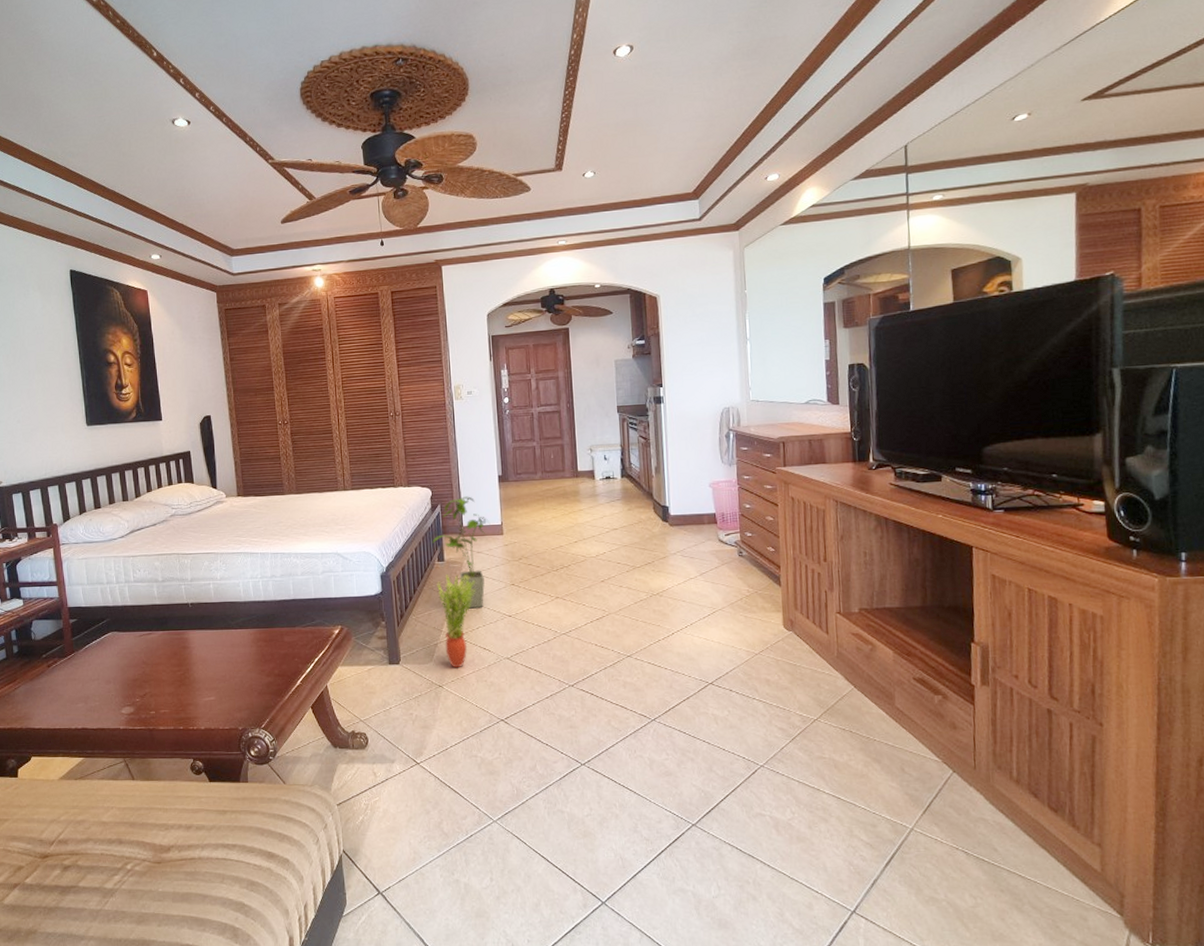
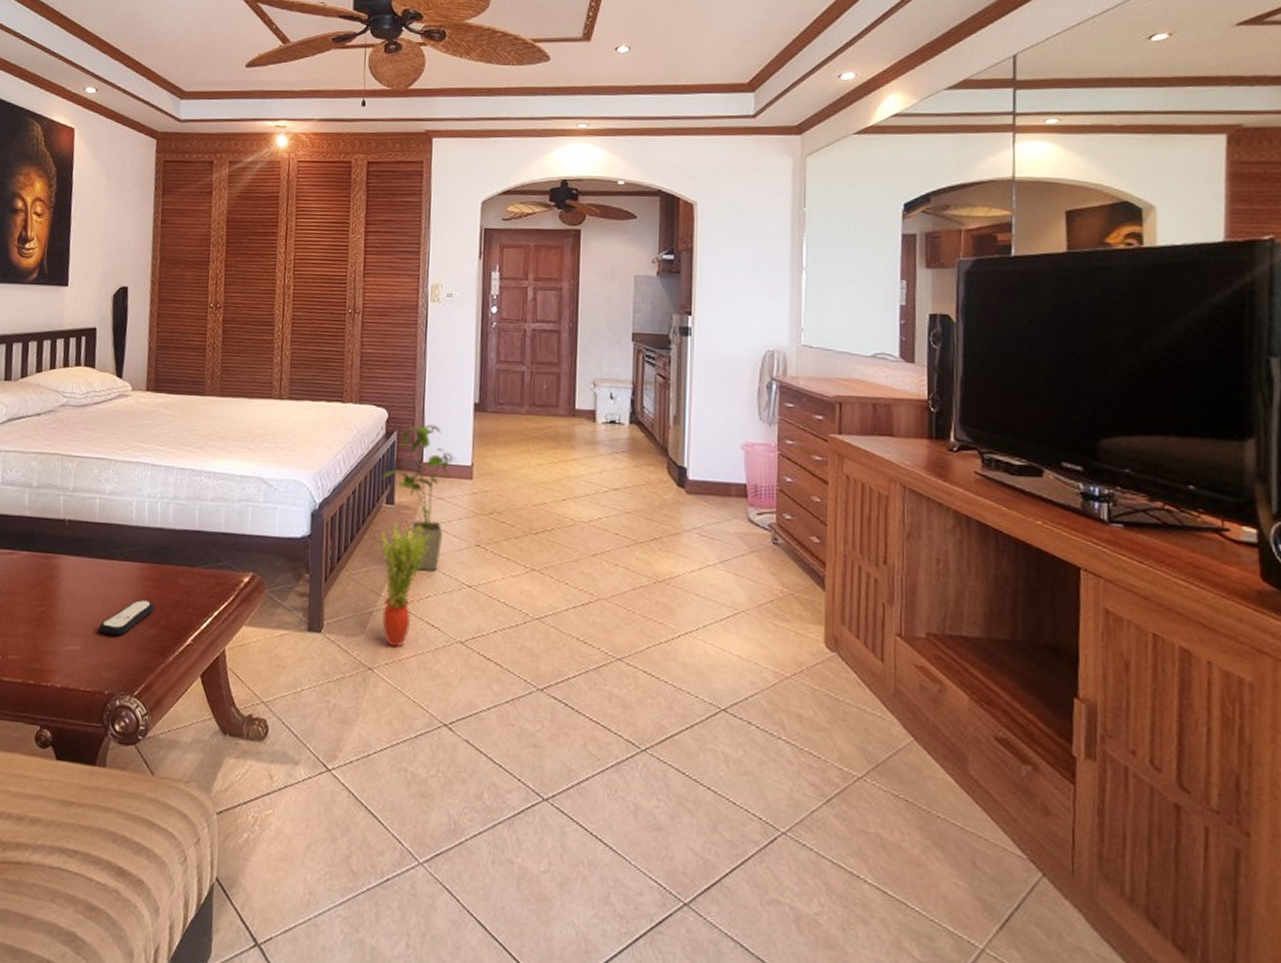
remote control: none [227,657,269,686] -> present [99,600,155,636]

